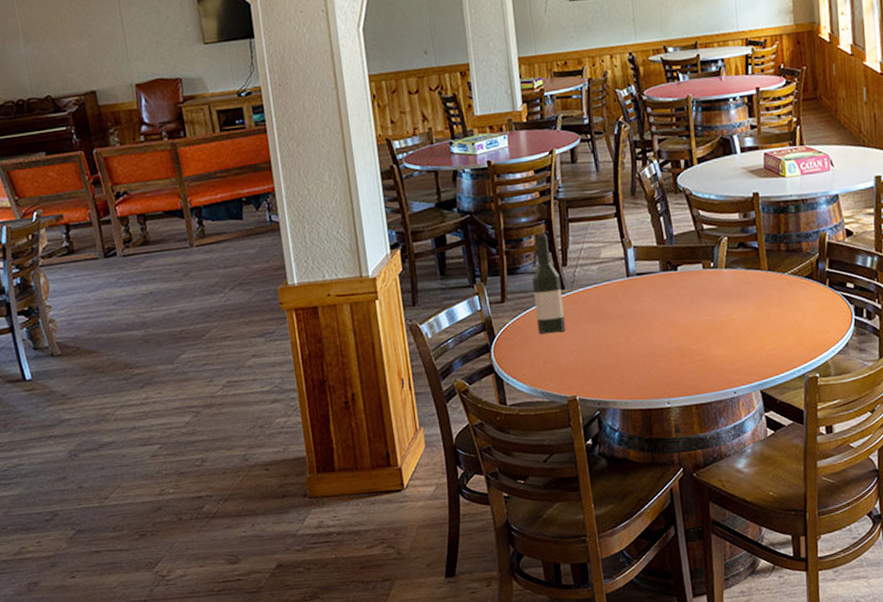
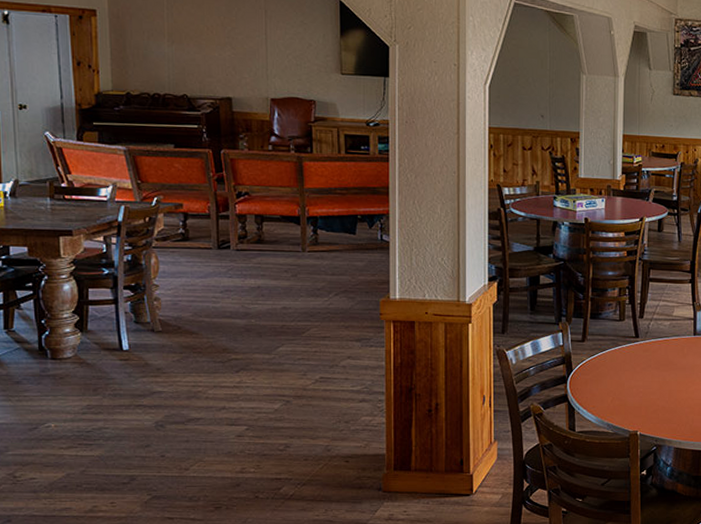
wine bottle: present [532,232,566,334] -> none [611,286,637,375]

